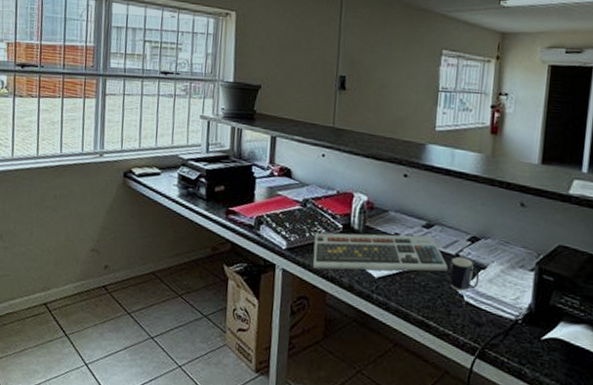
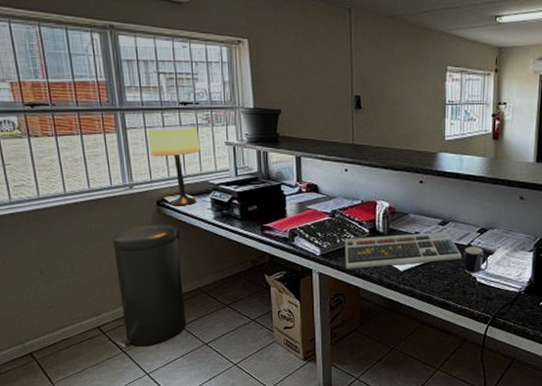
pedal bin: none [60,196,143,333] -> present [112,224,187,348]
table lamp: none [125,95,175,181] -> present [147,126,200,207]

